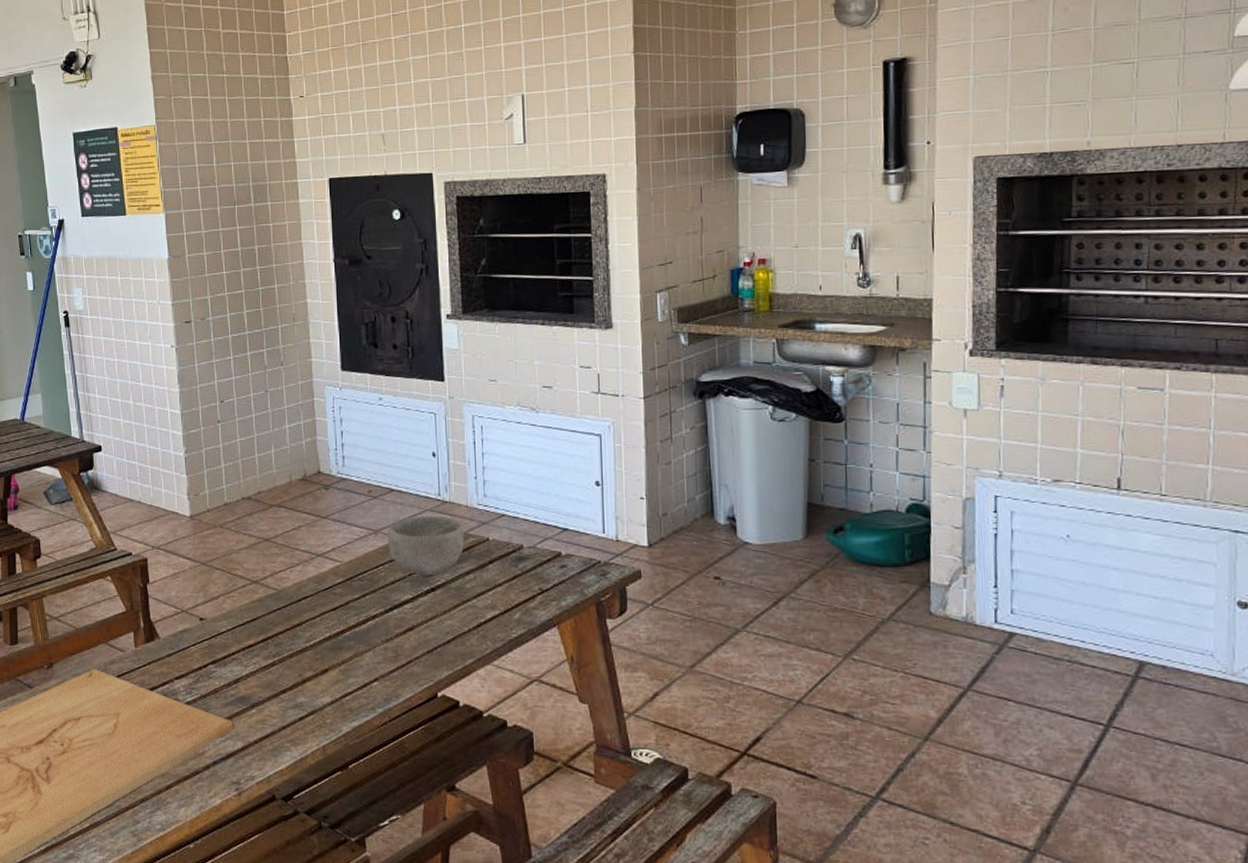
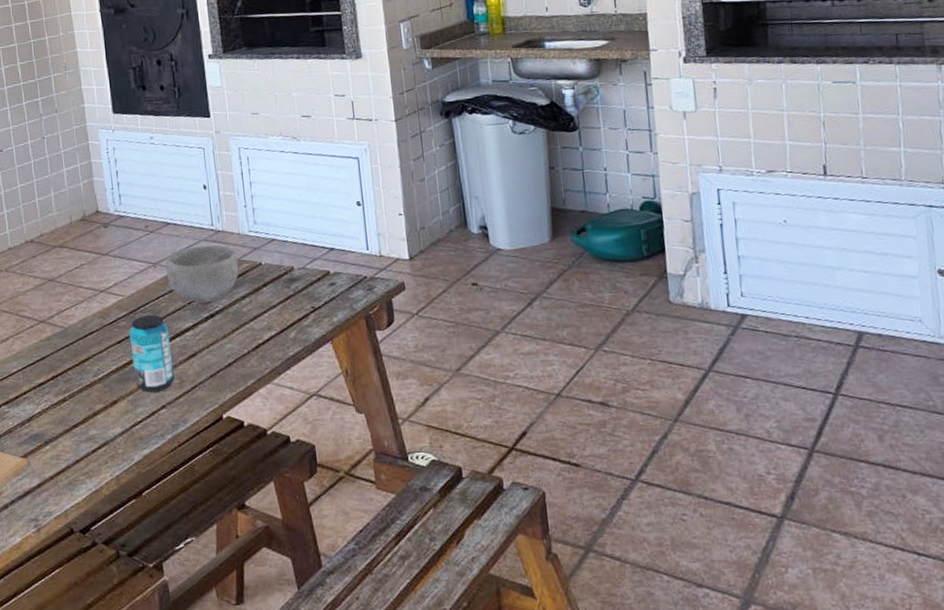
beverage can: none [344,584,390,664] -> present [129,315,175,393]

